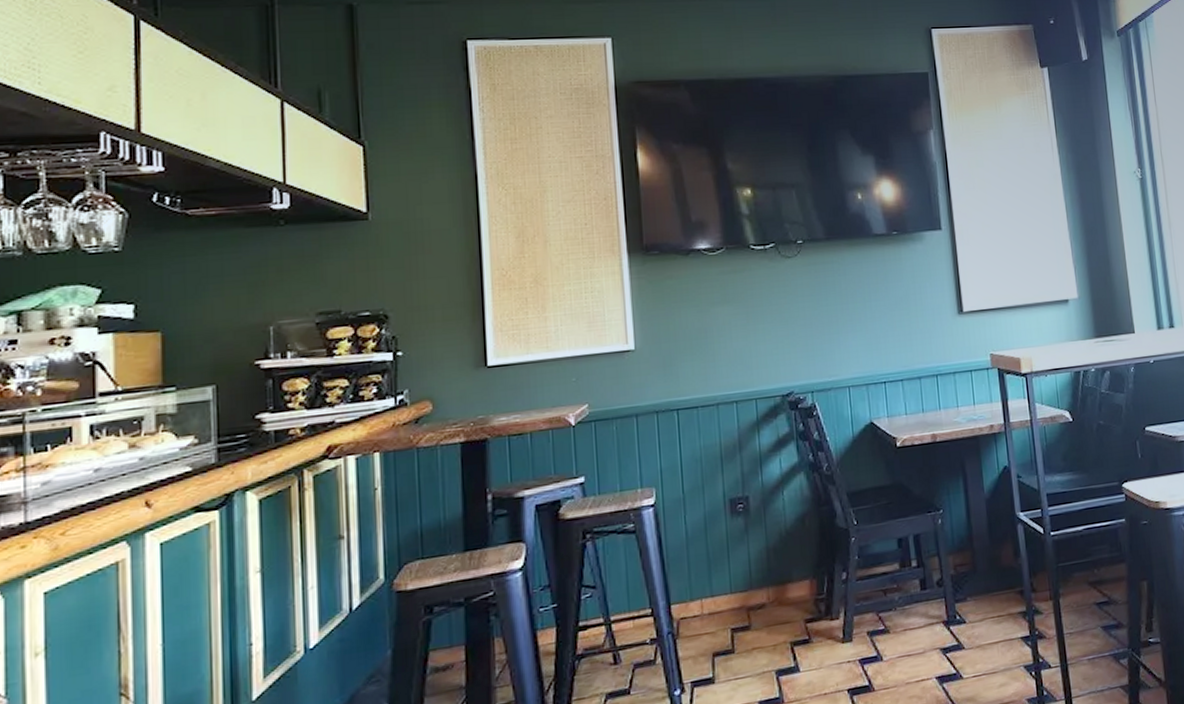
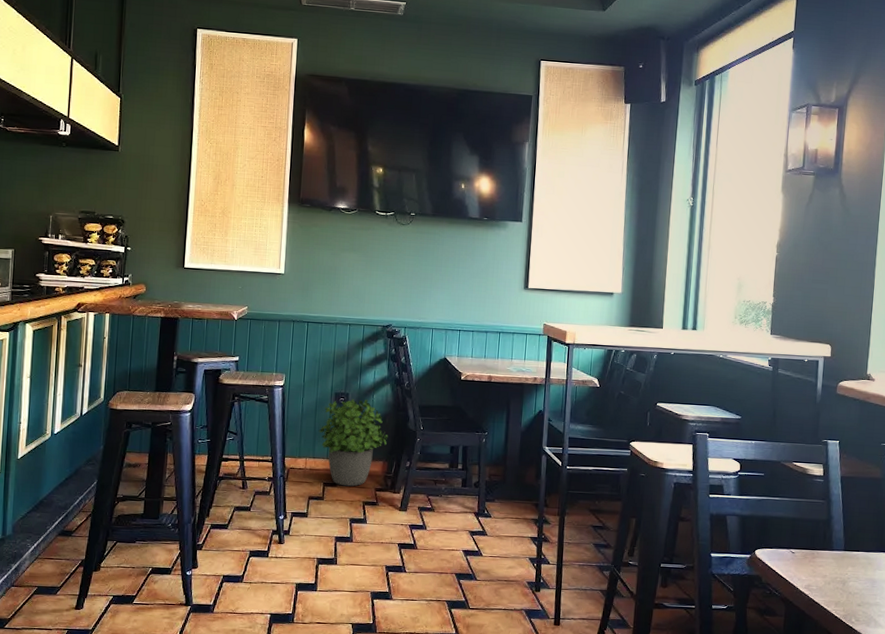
potted plant: none [712,499,812,627] -> present [318,399,388,487]

